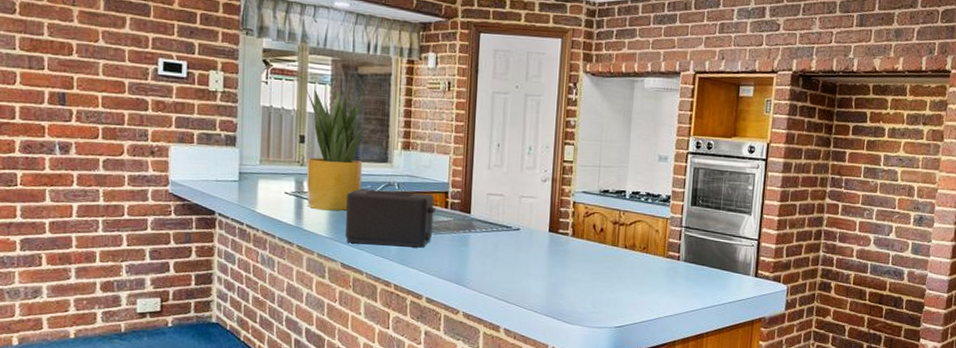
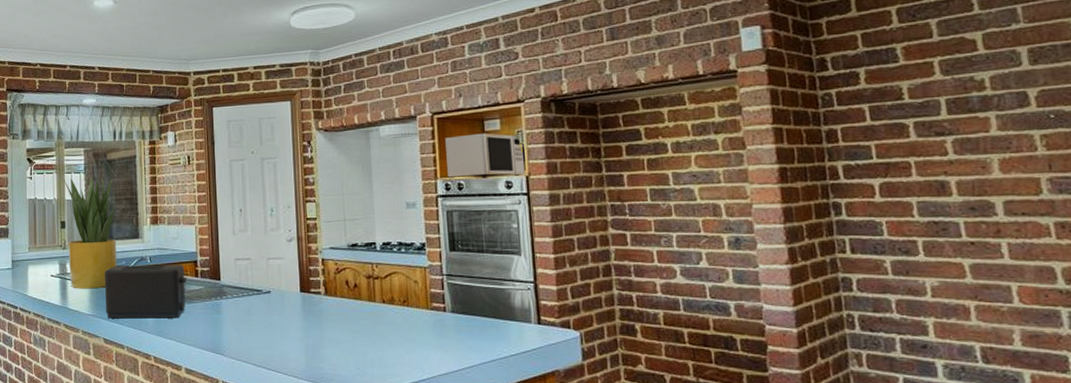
microwave: none [700,97,769,142] -> present [445,133,525,179]

